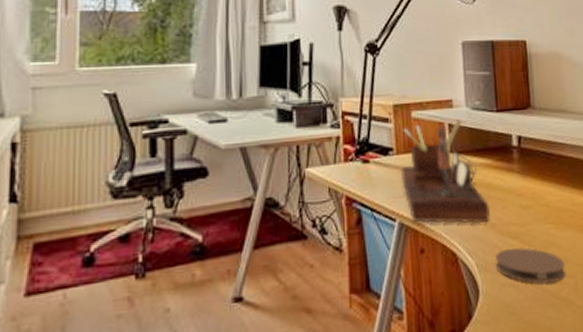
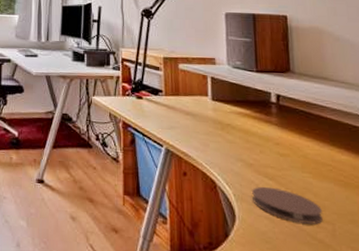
desk organizer: present [401,119,490,224] -> none [169,75,248,162]

